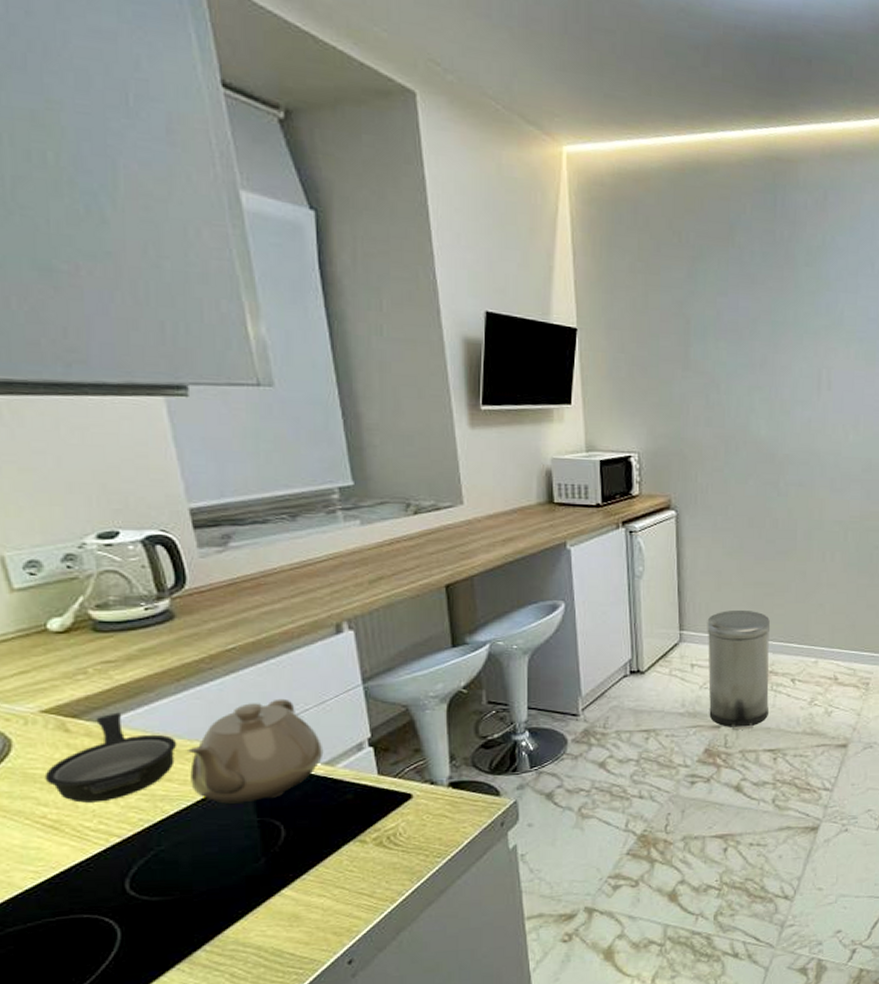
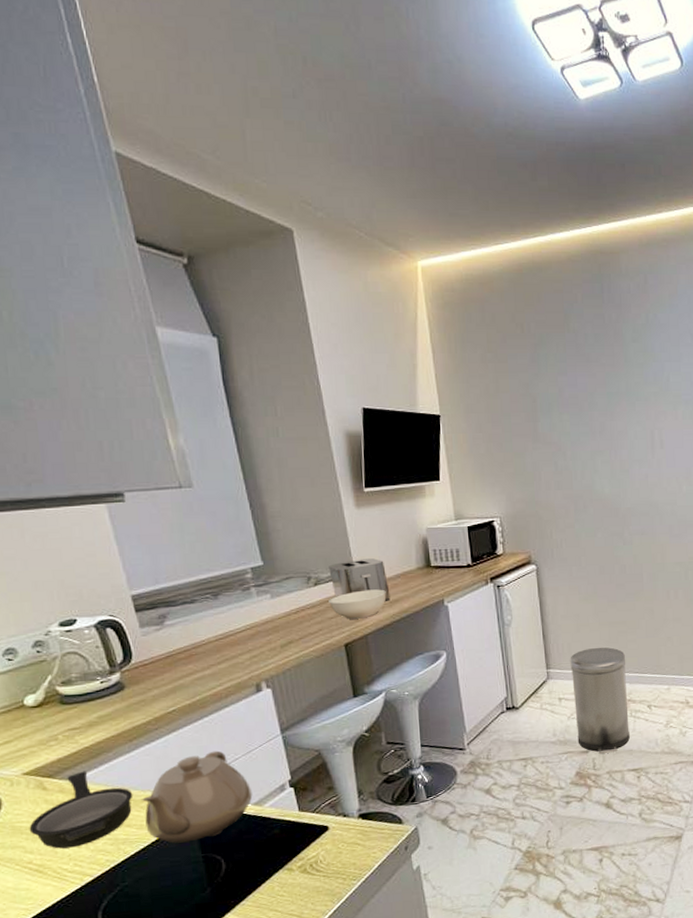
bowl: none [430,524,499,557] -> present [329,589,387,619]
toaster: none [432,487,503,539] -> present [329,558,391,601]

